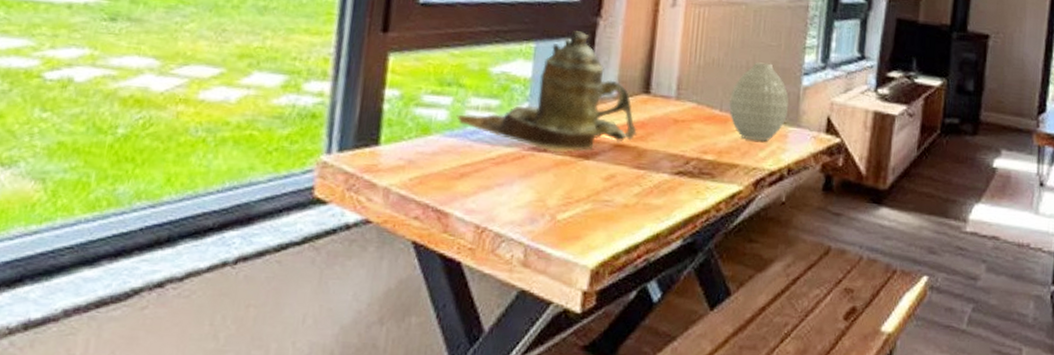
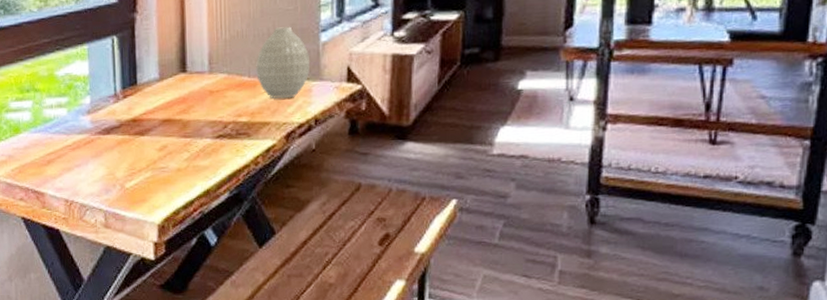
teapot: present [456,30,637,153] -> none [37,28,180,134]

